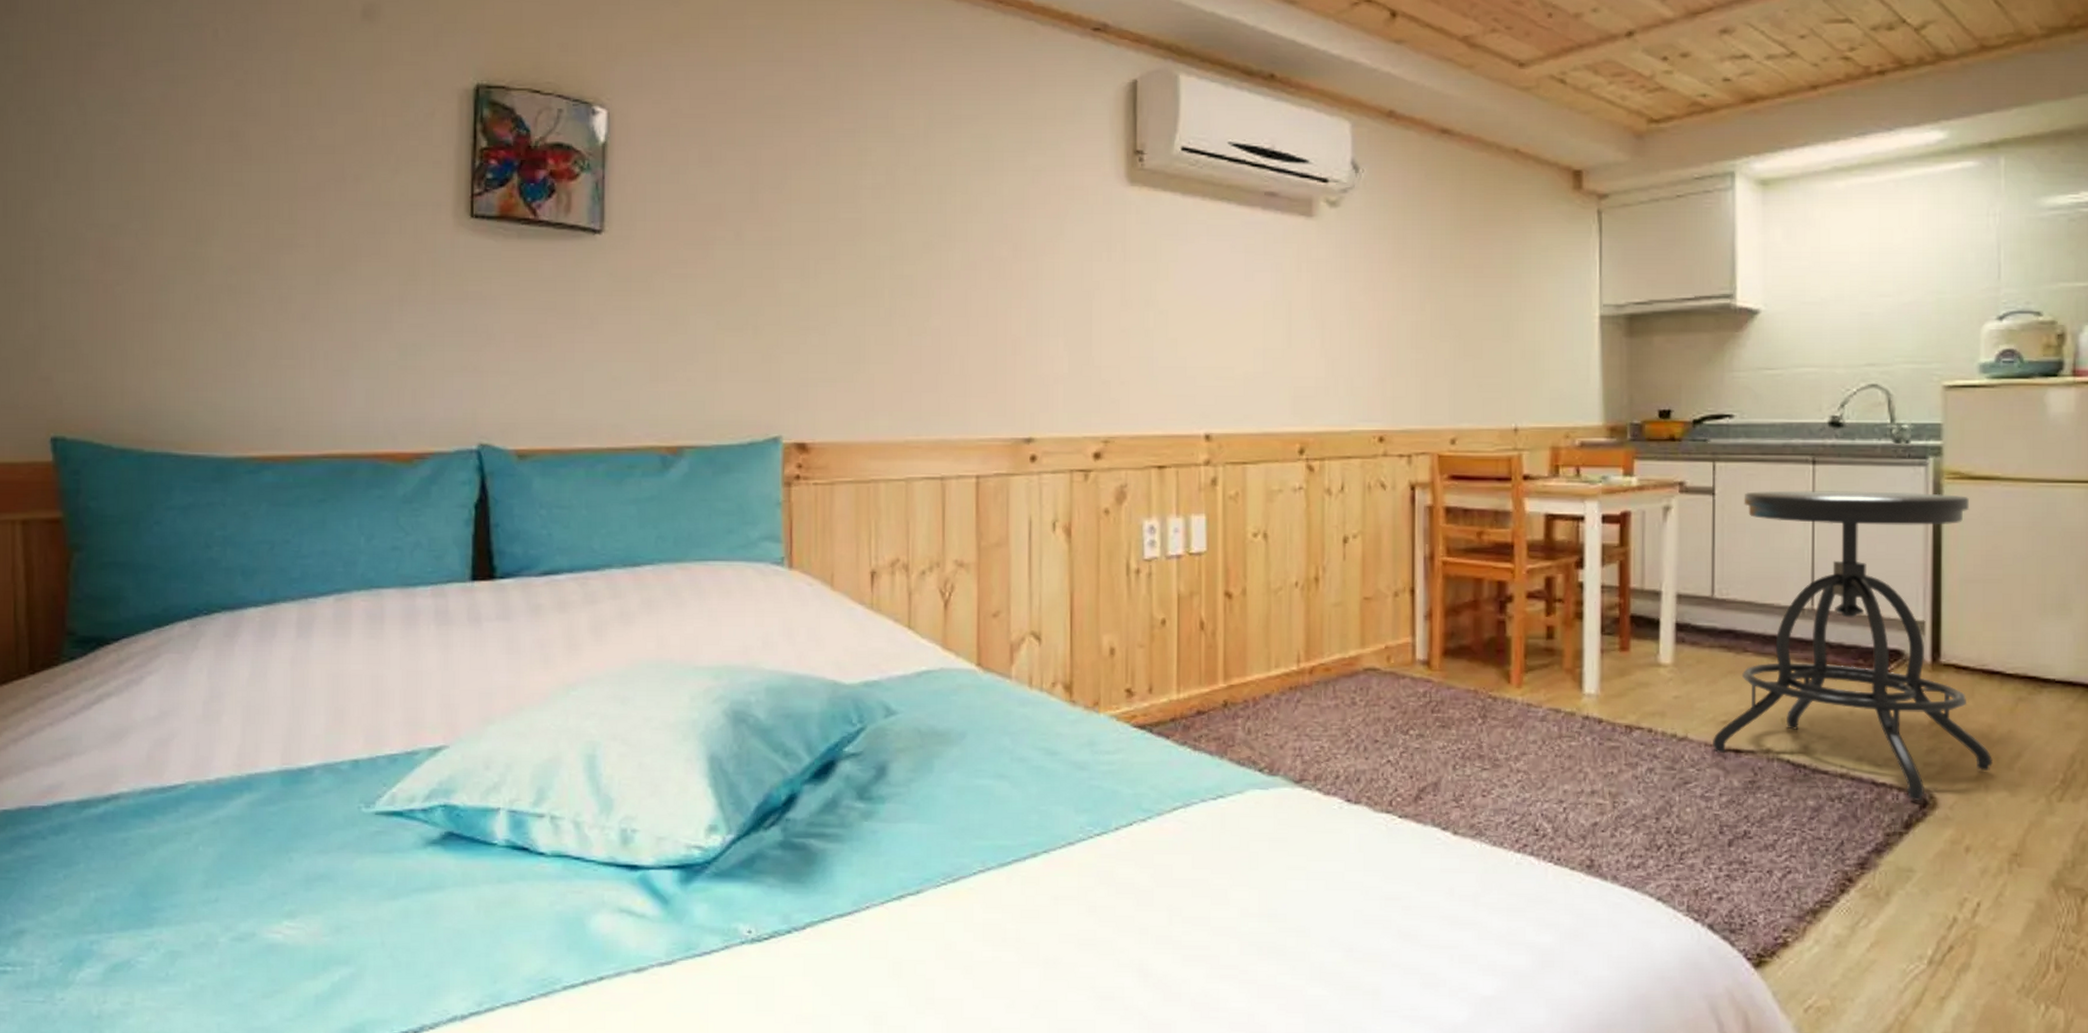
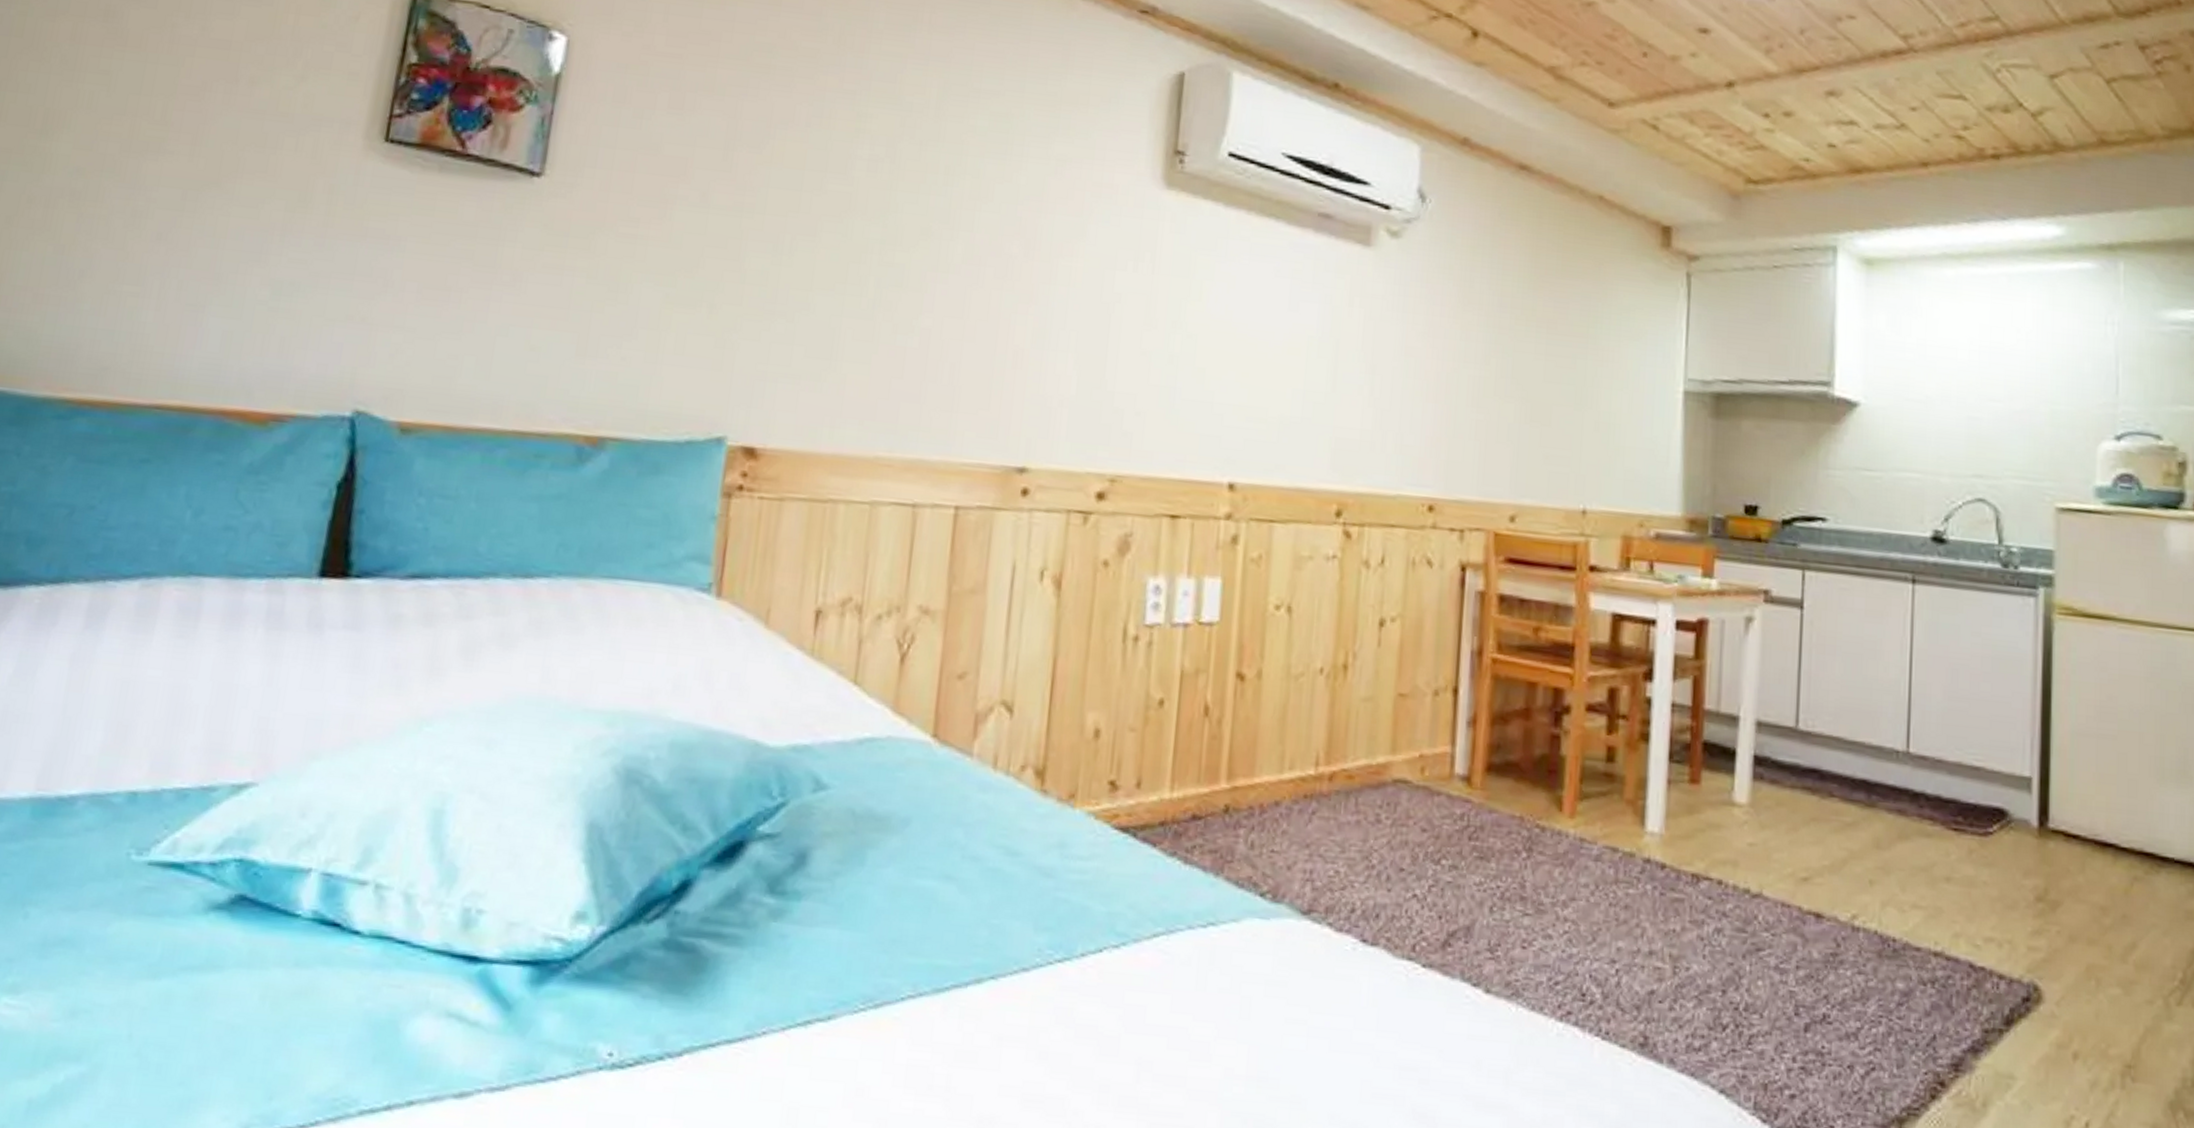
stool: present [1712,490,1993,801] -> none [1789,609,2105,993]

